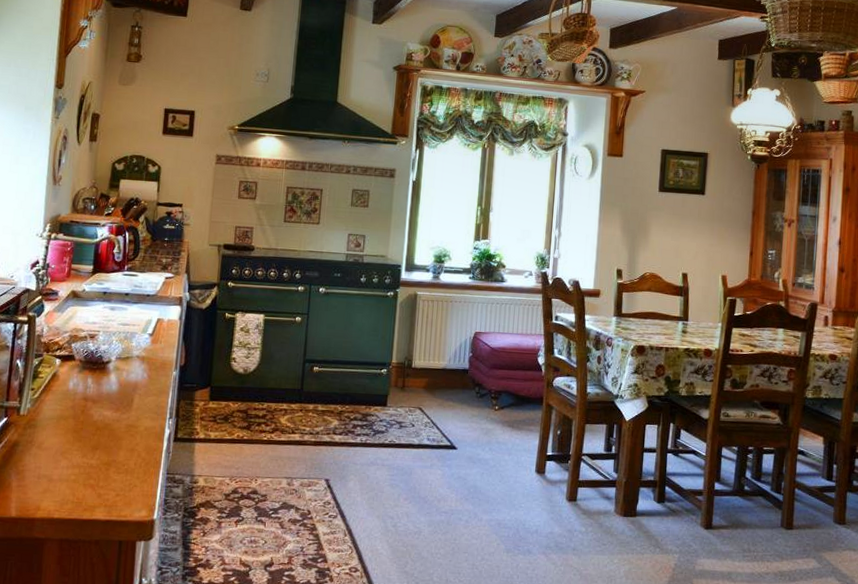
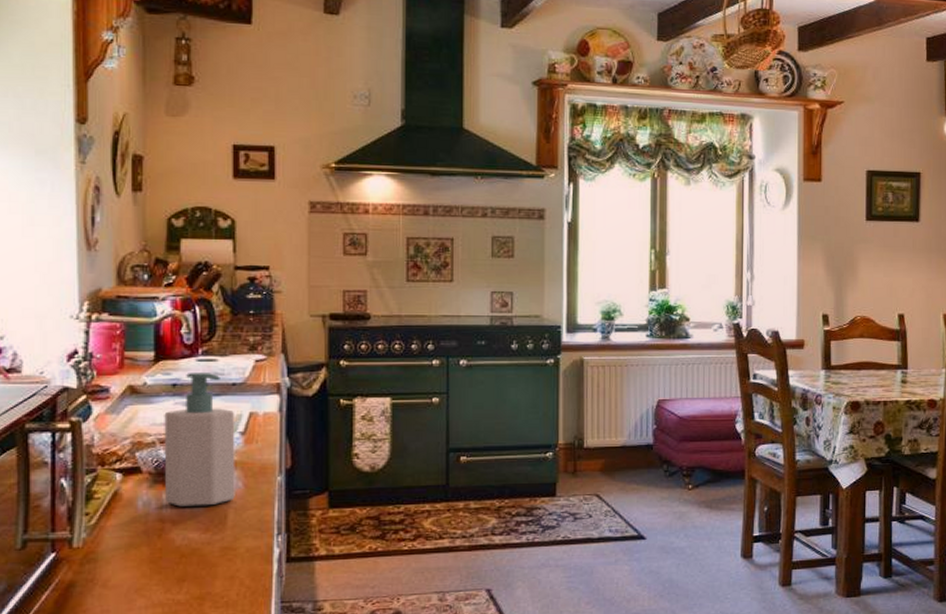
soap bottle: none [89,283,146,391] -> present [164,371,235,507]

